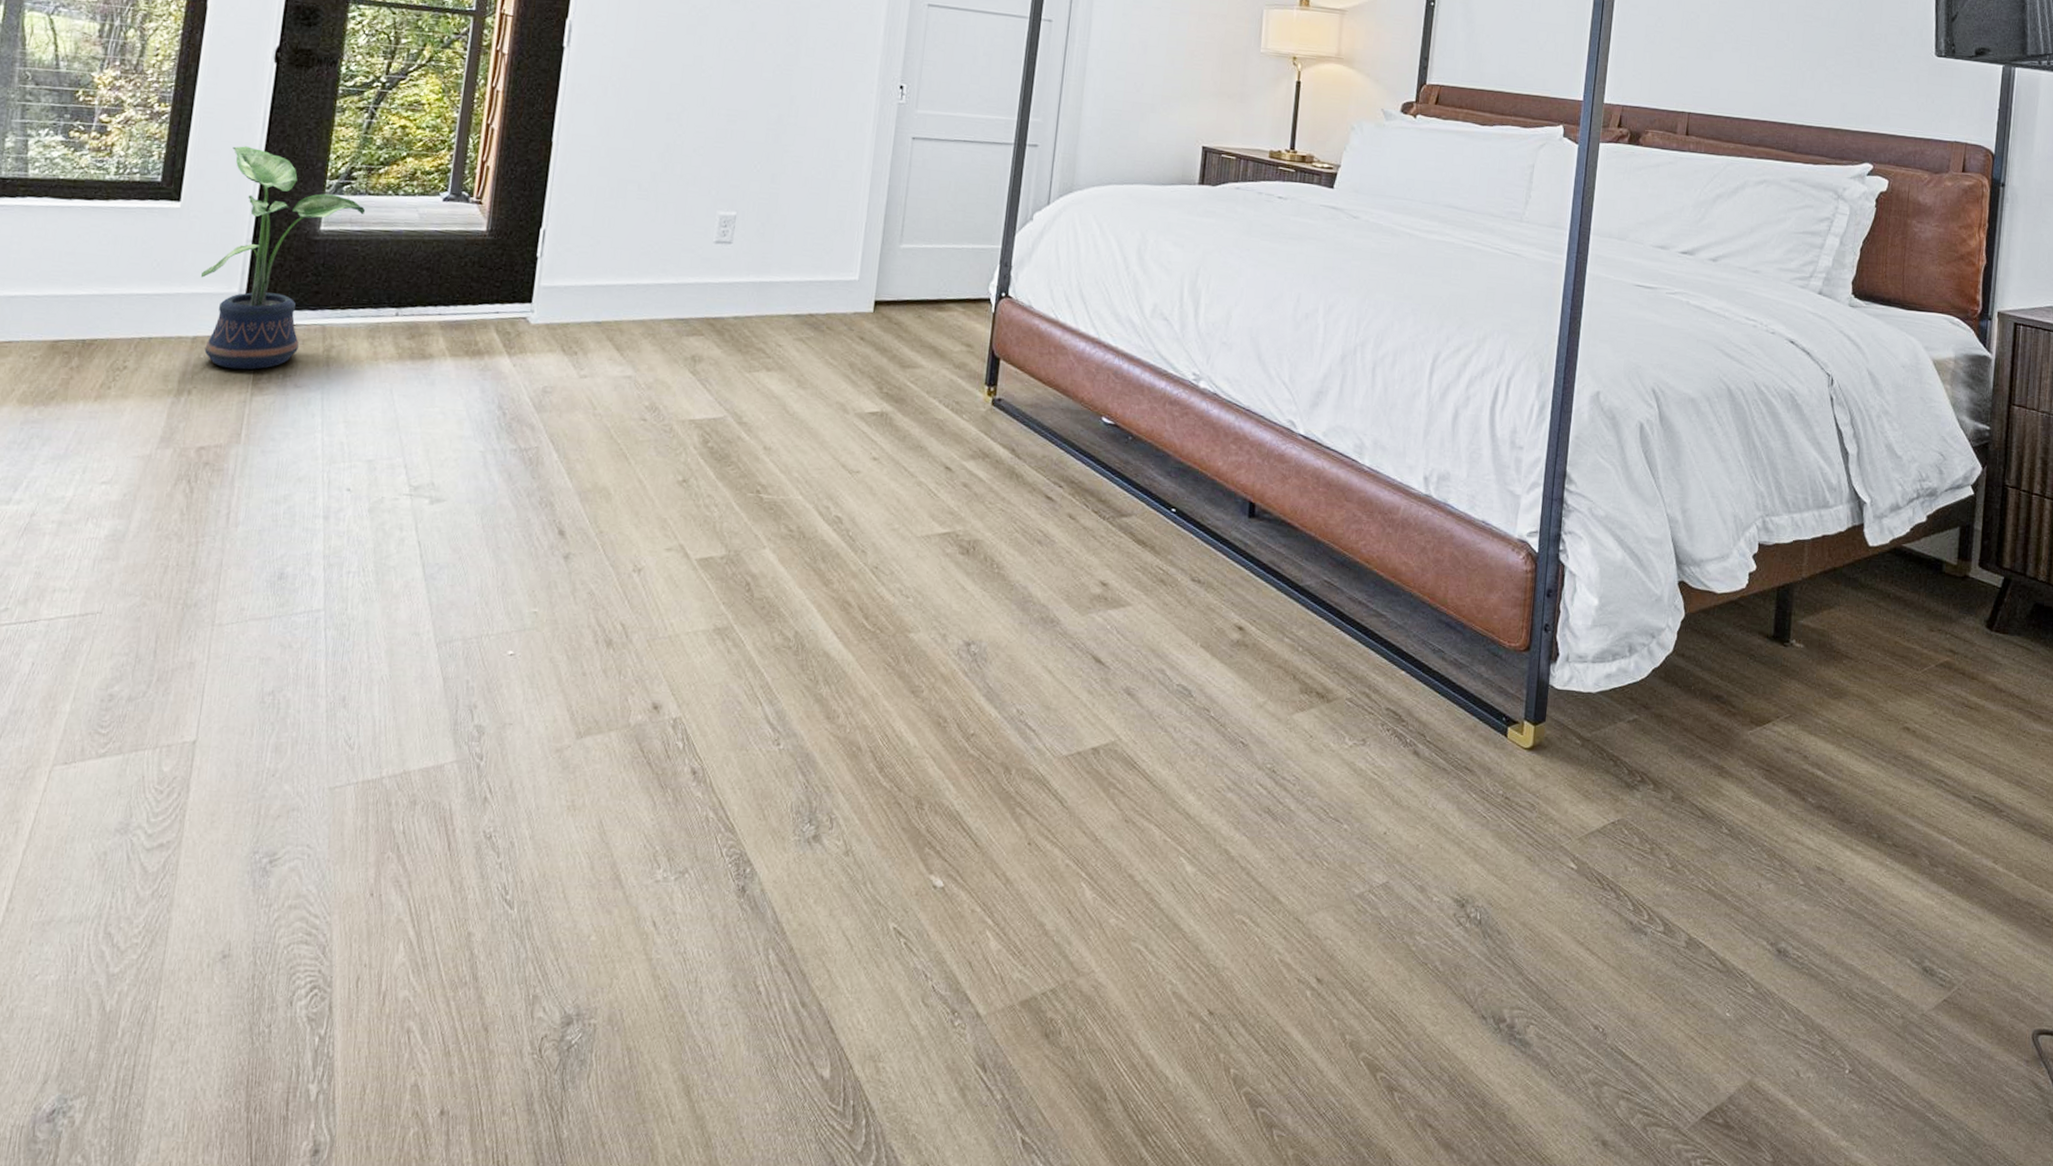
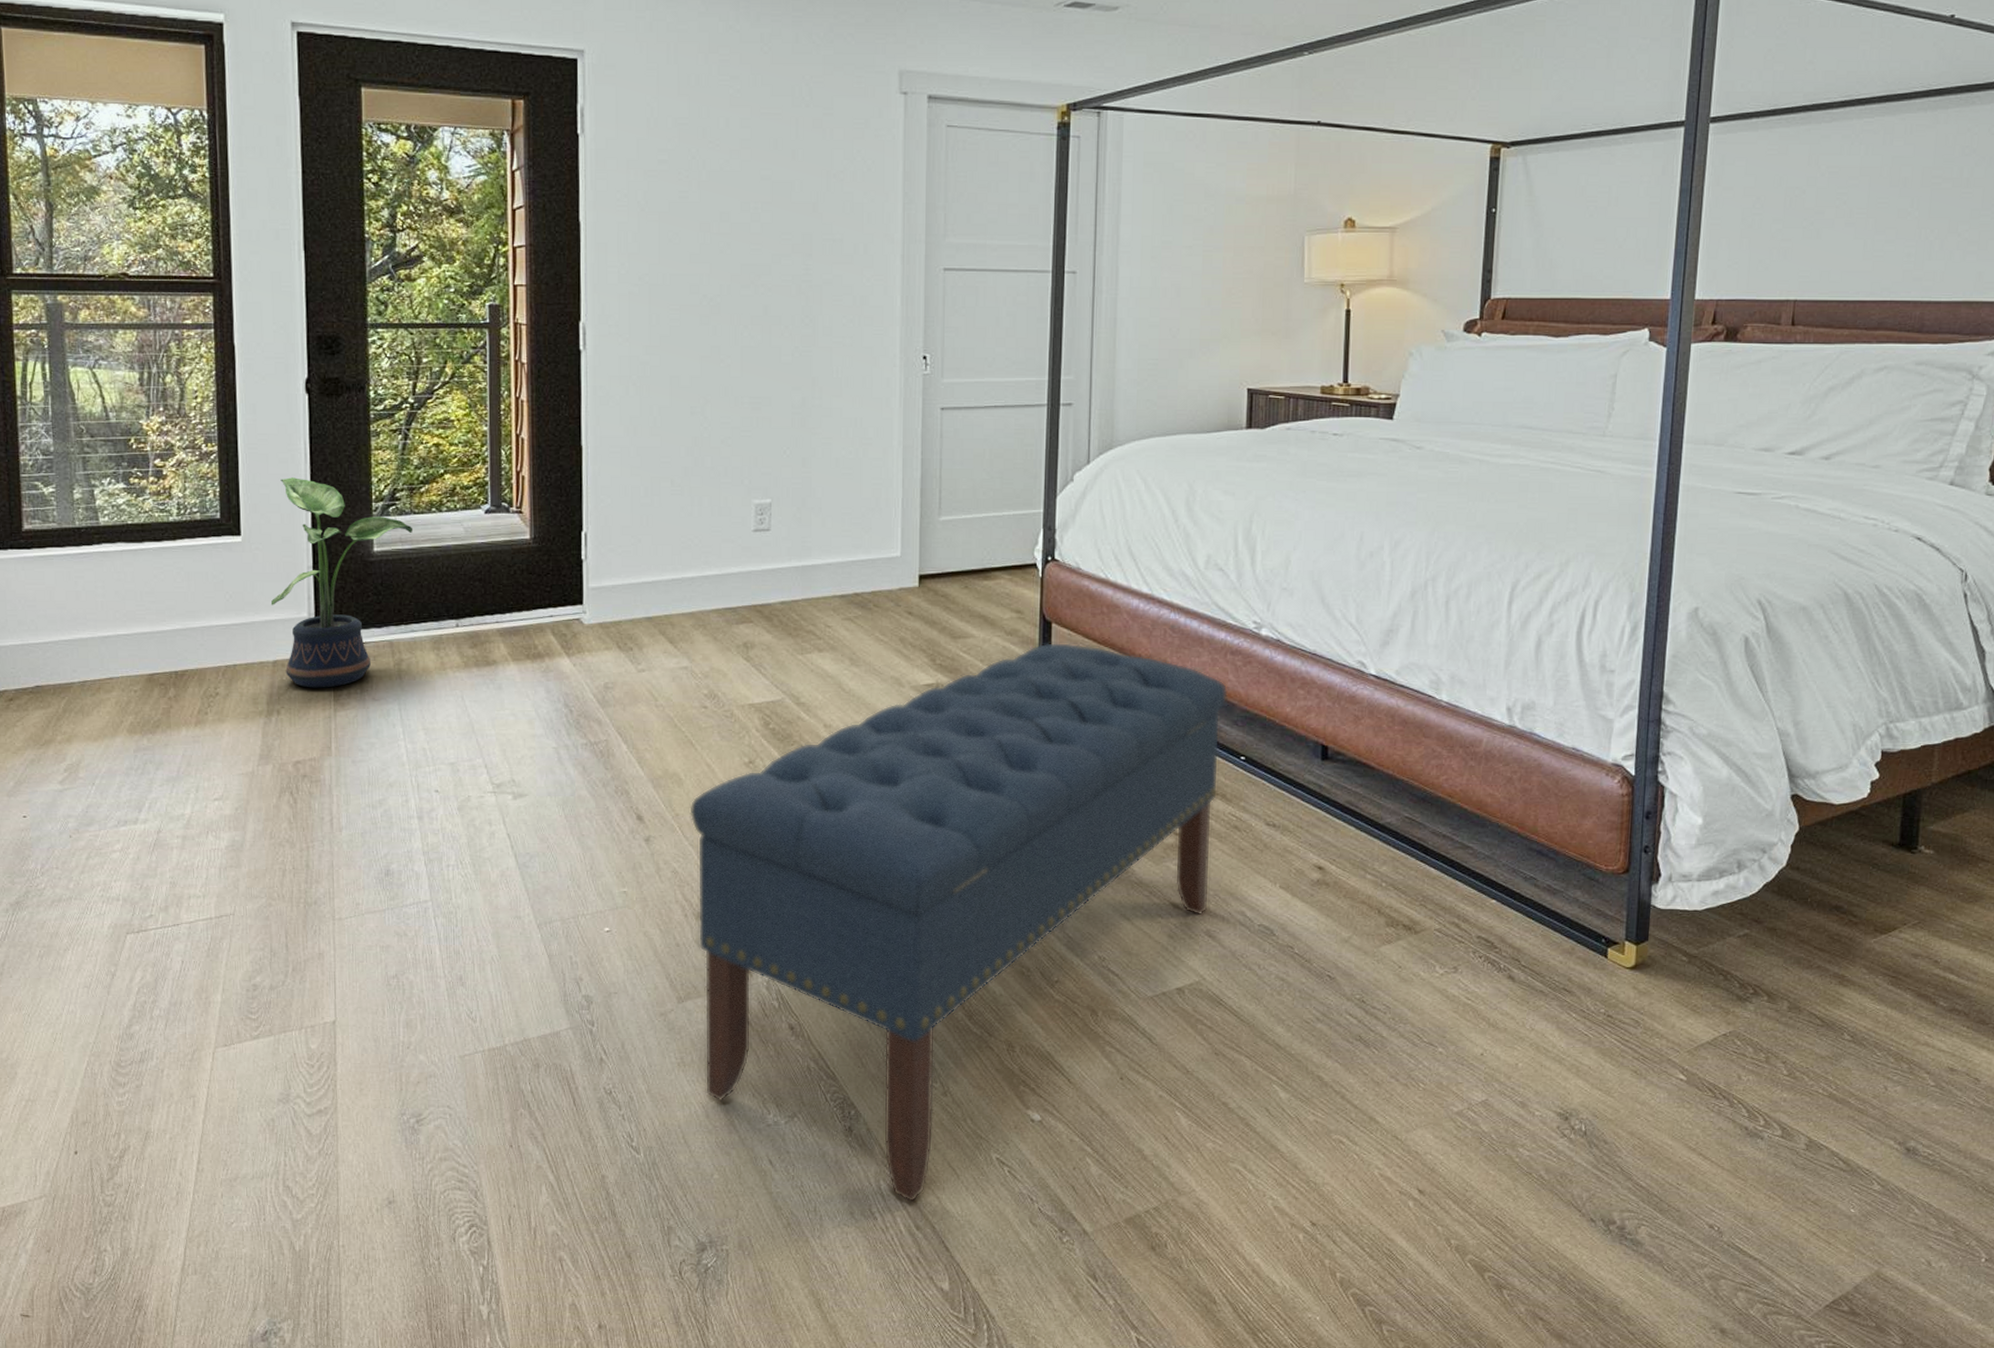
bench: none [593,378,1164,974] -> present [690,642,1228,1202]

